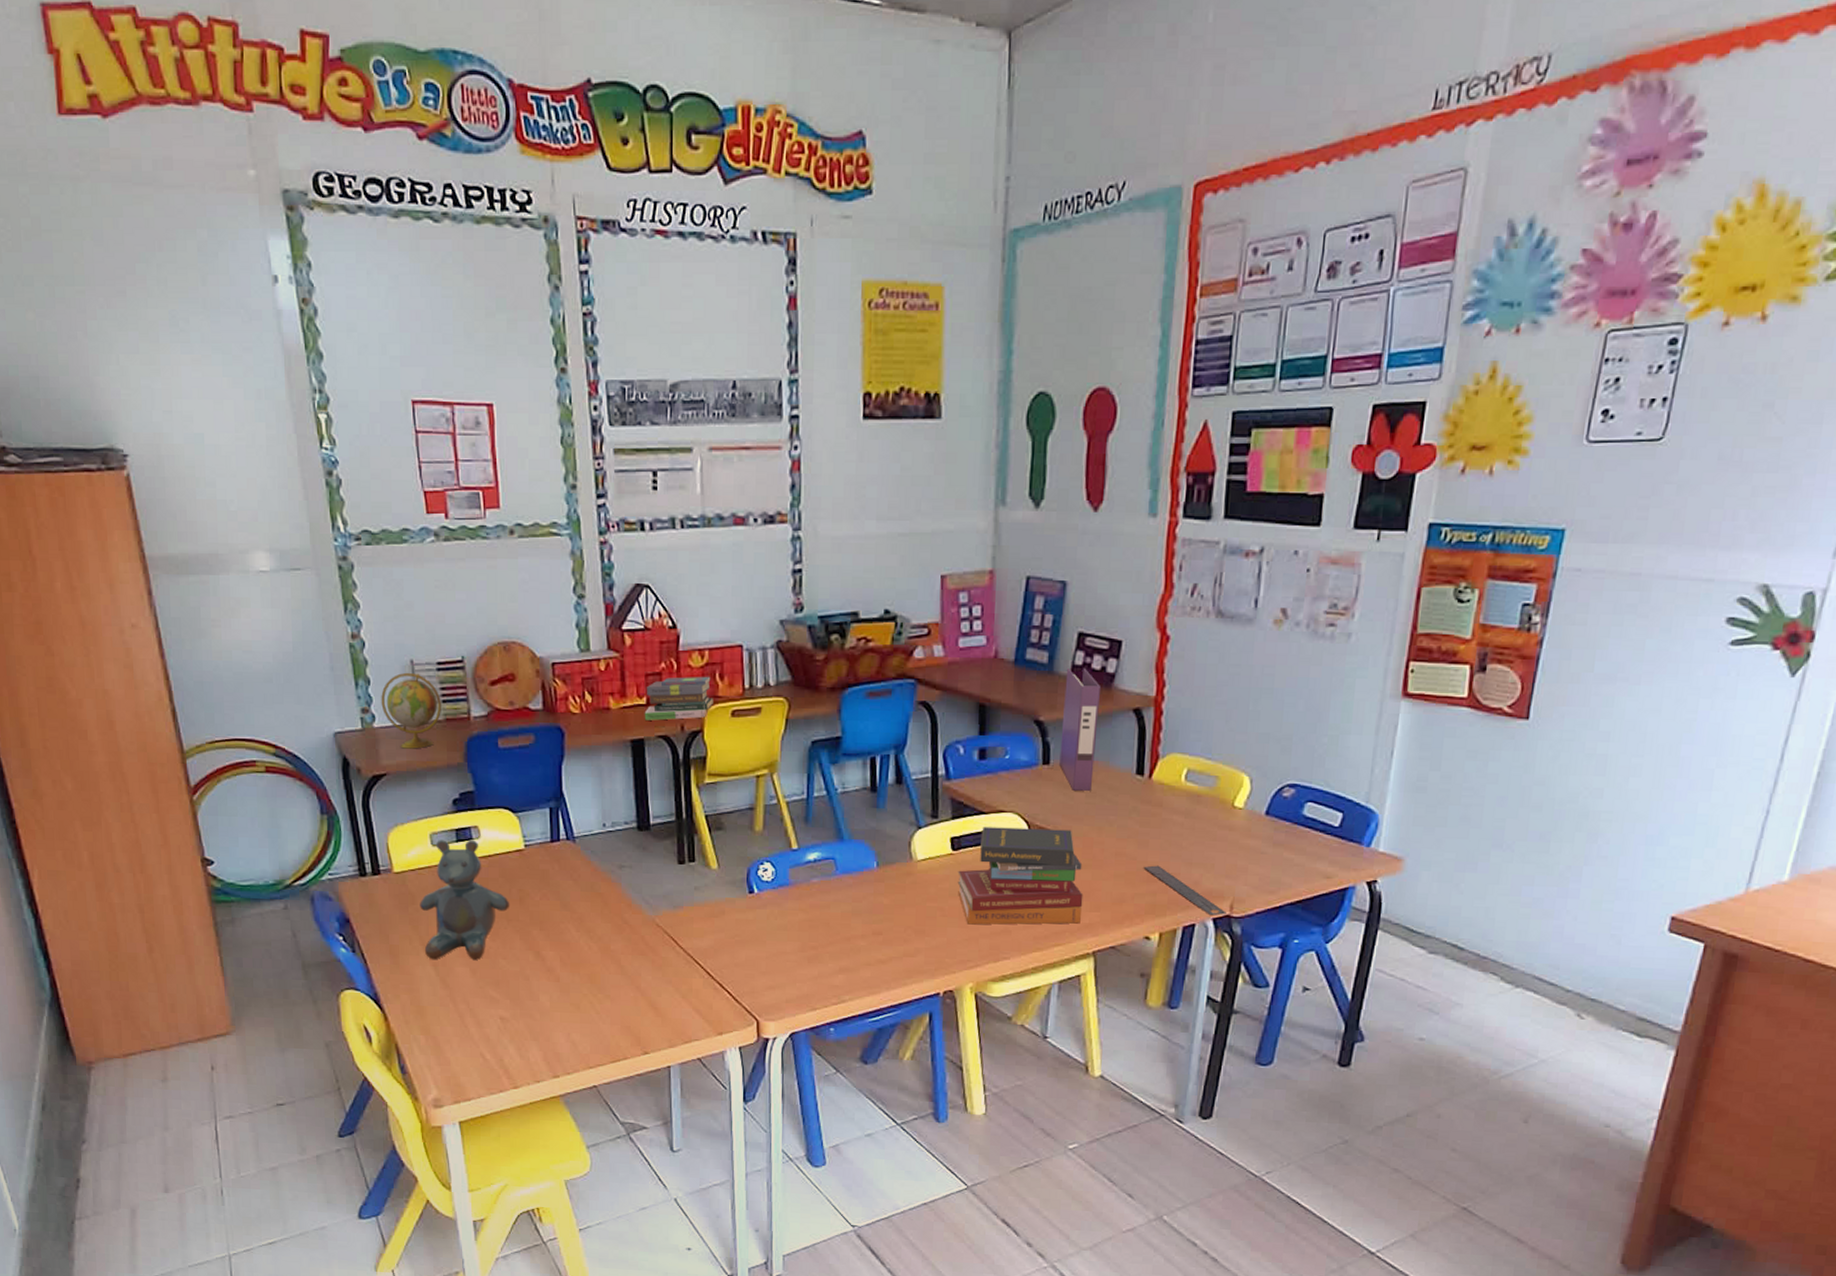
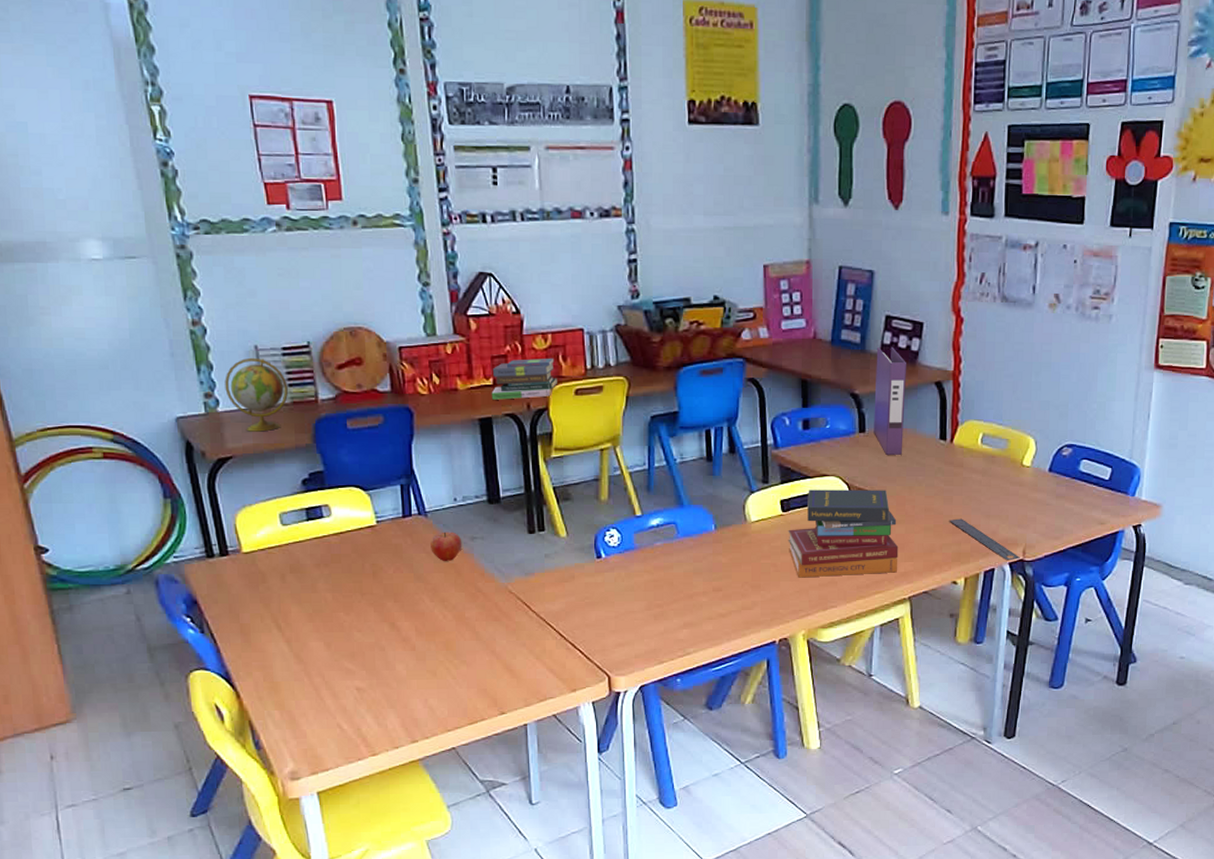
stuffed animal: present [420,840,510,960] -> none [271,518,364,636]
apple: none [578,858,610,891] -> present [430,531,462,562]

